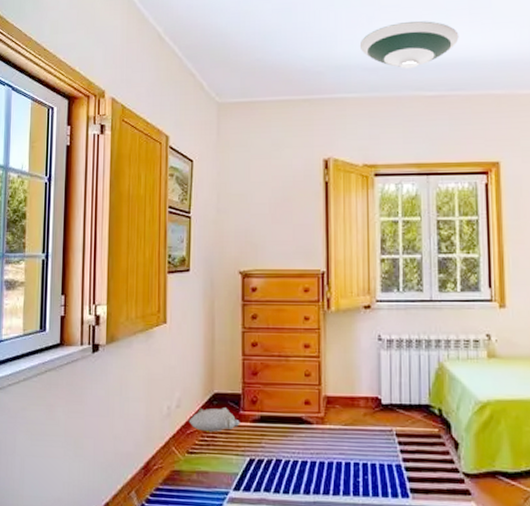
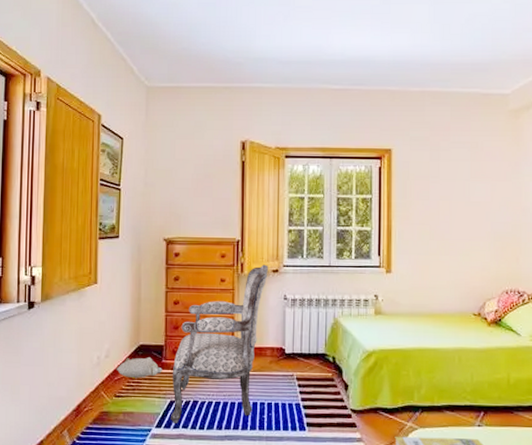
armchair: none [251,299,359,486] -> present [171,264,268,423]
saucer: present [359,20,459,69] -> none [275,21,362,64]

